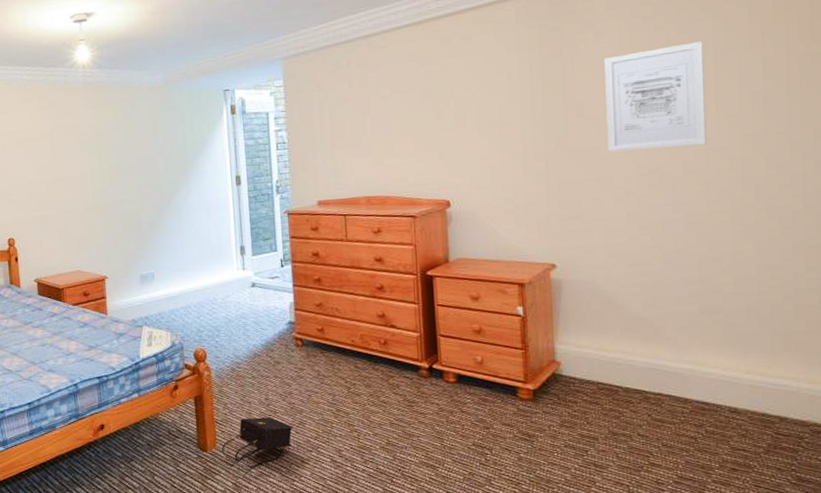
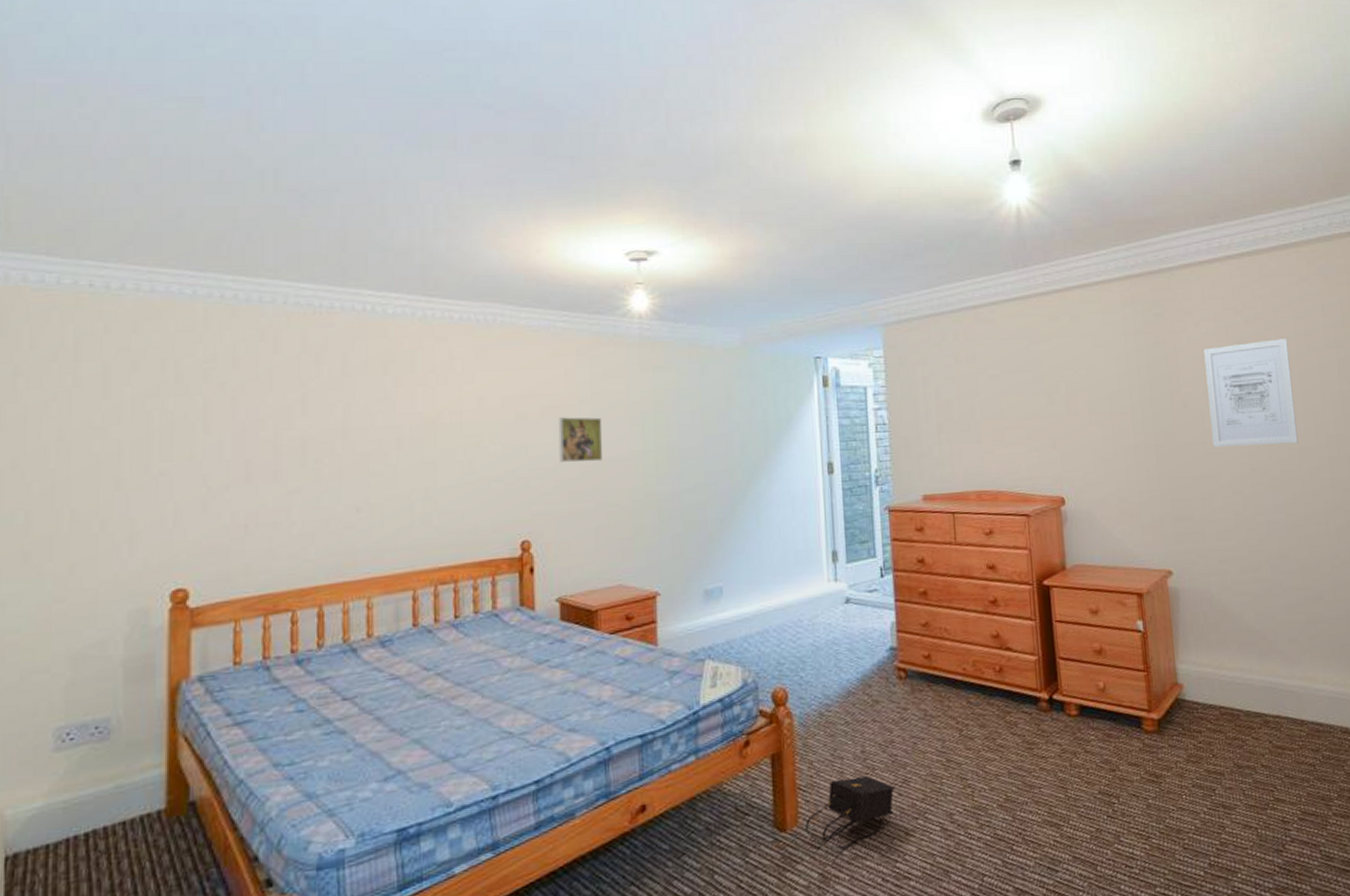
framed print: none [28,147,61,181] -> present [558,417,603,463]

